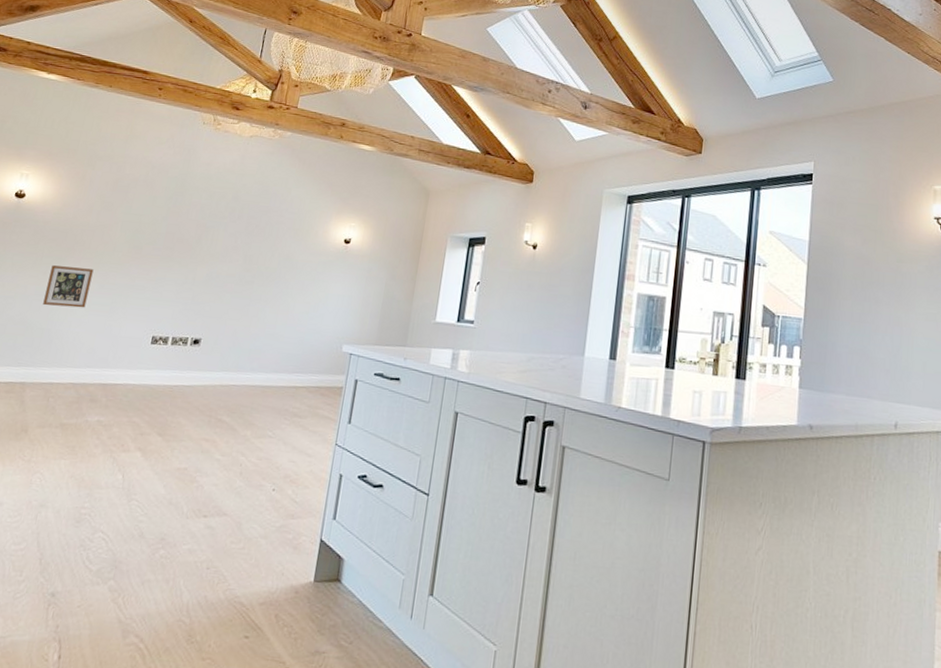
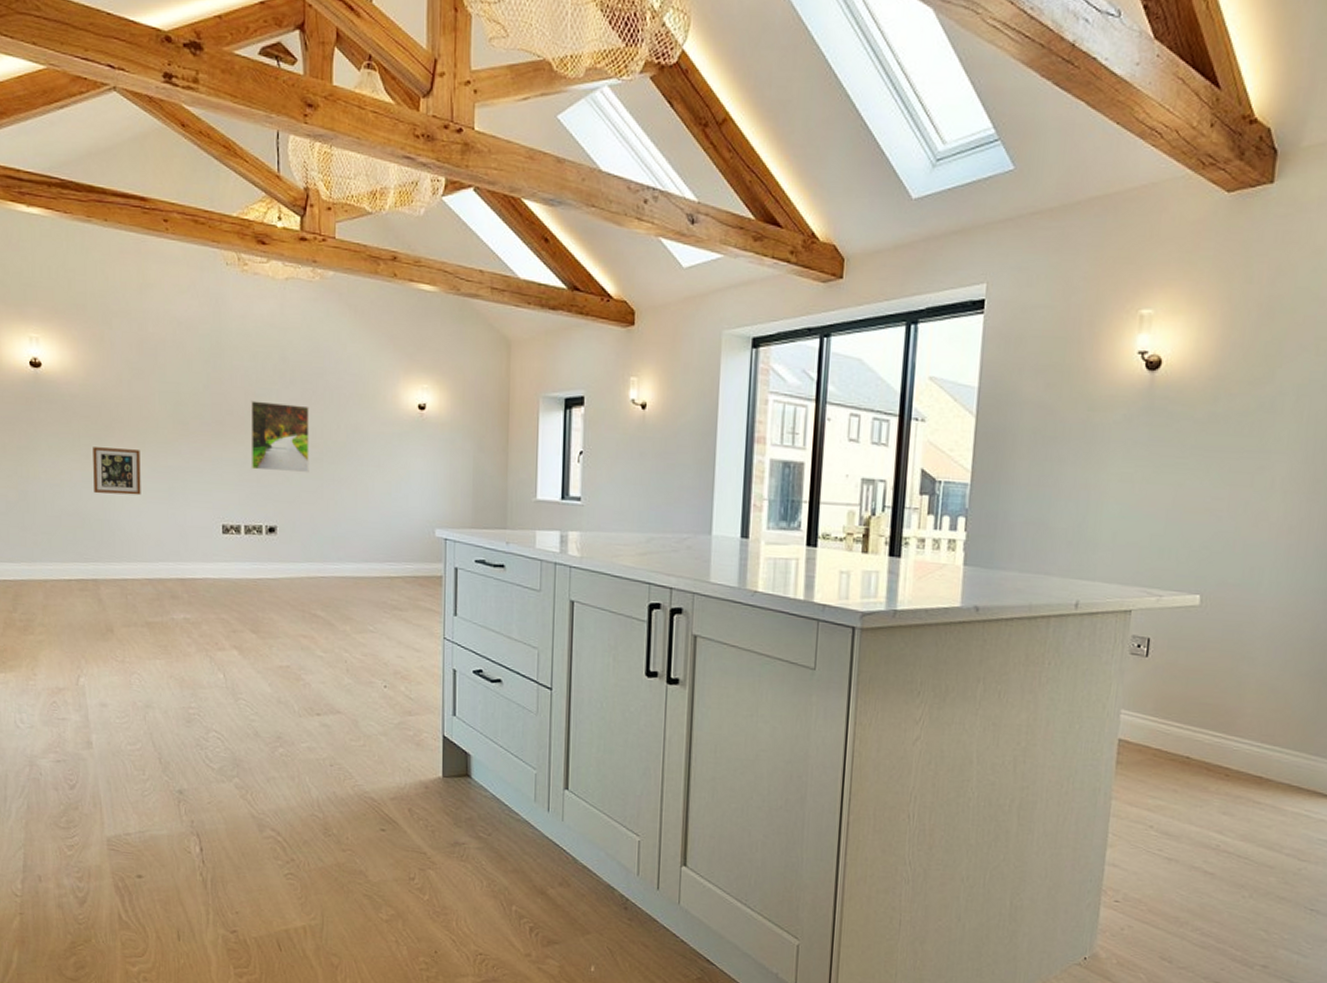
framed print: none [189,231,251,294] -> present [250,400,309,473]

